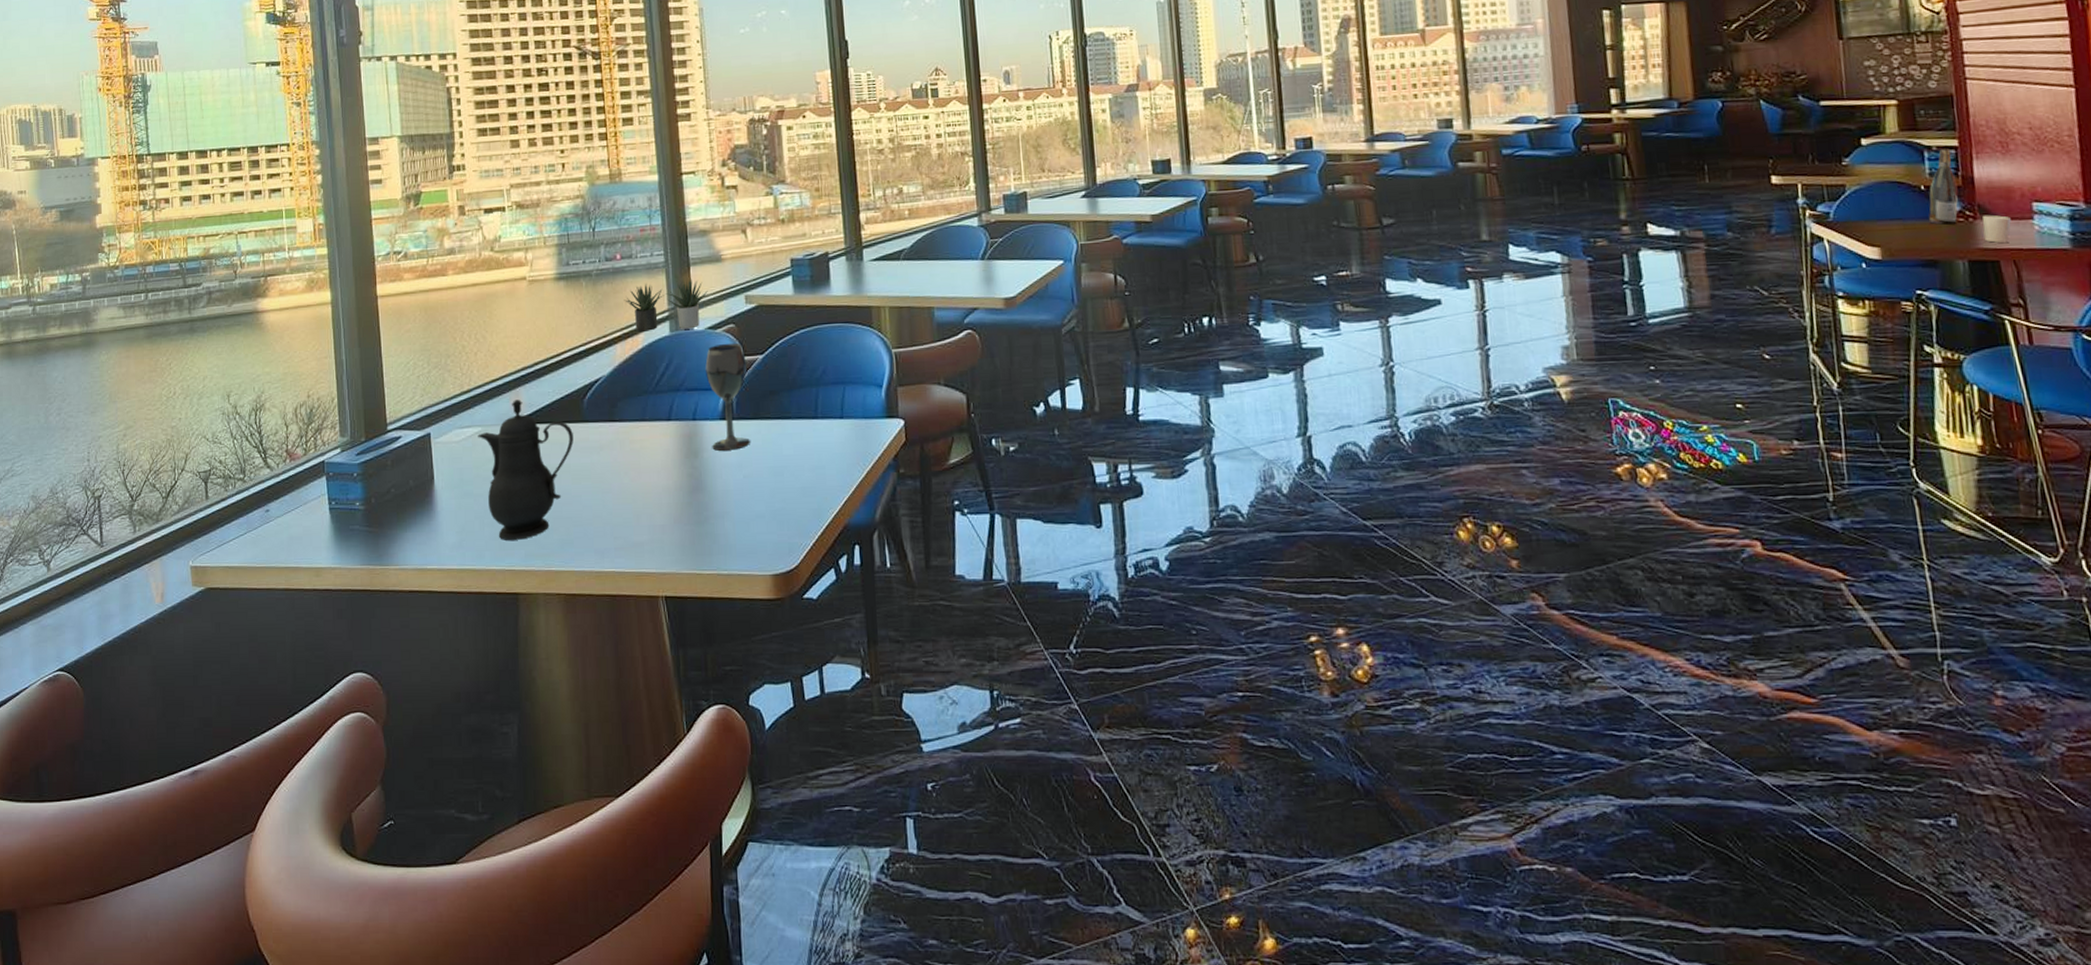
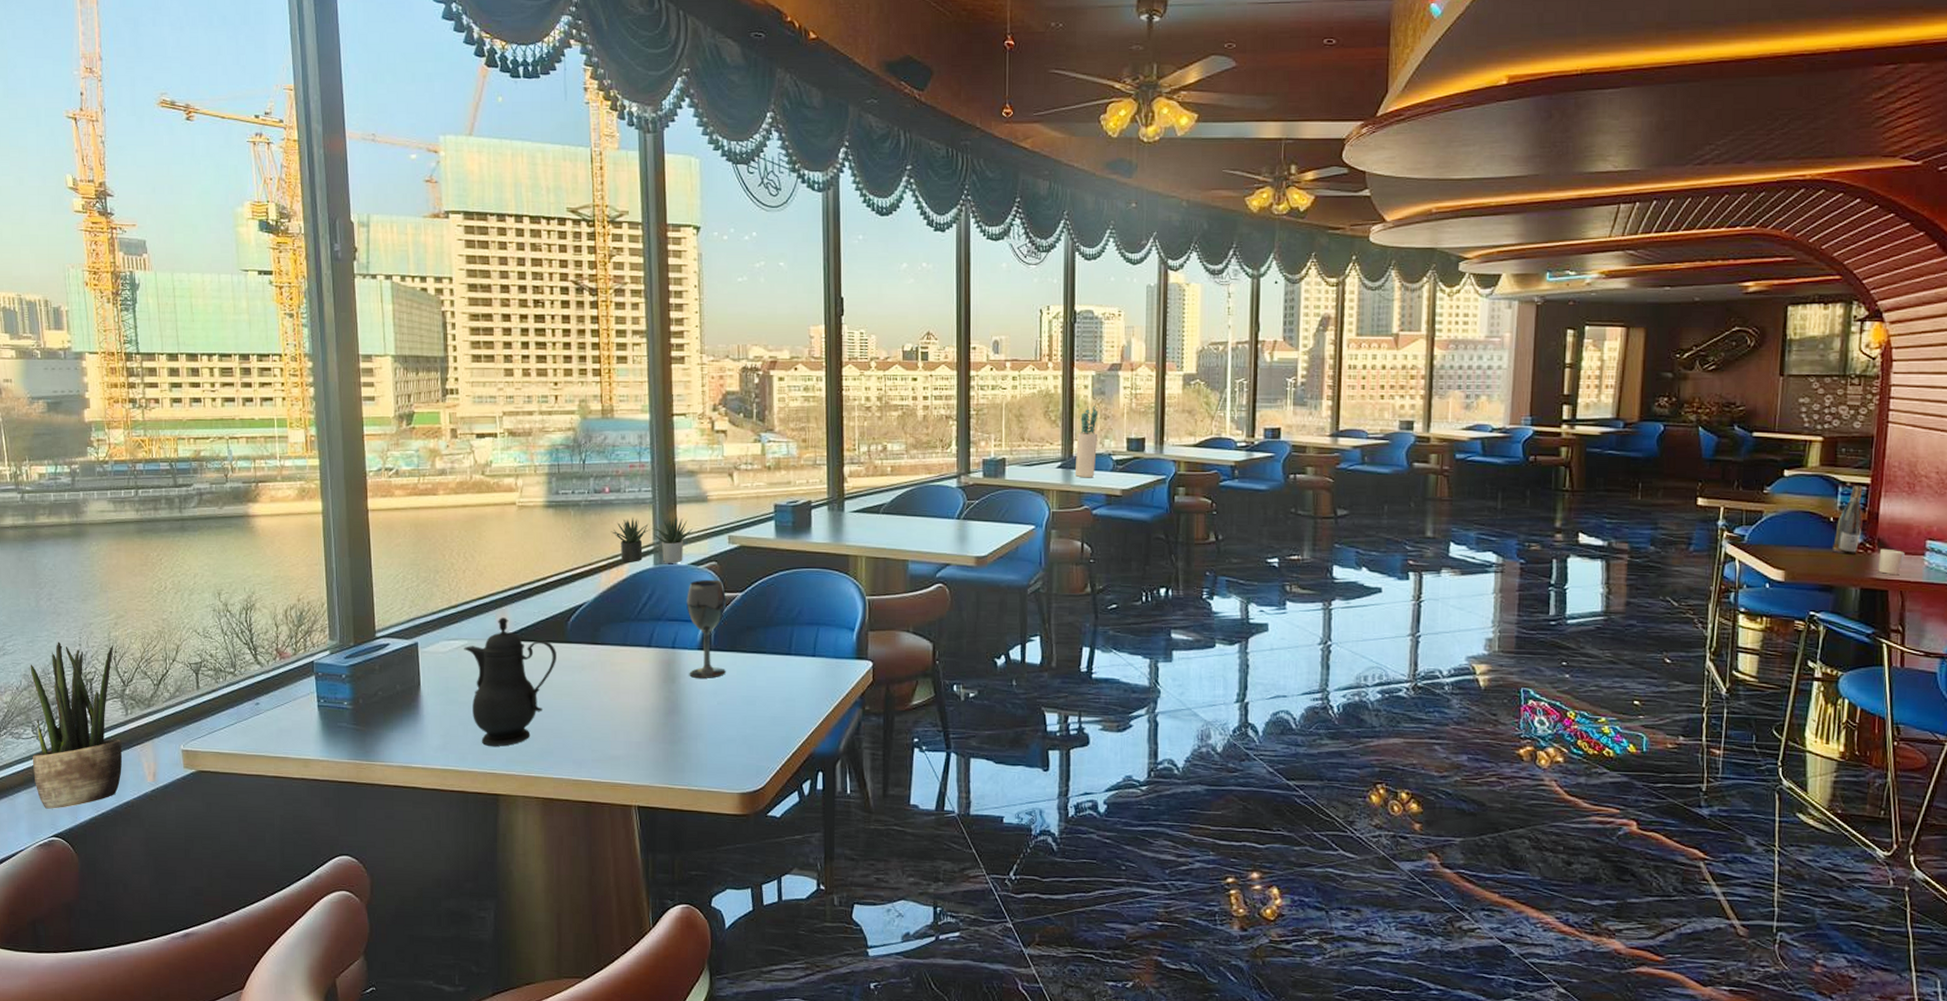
potted plant: none [38,458,129,640] -> present [30,641,122,809]
vase: none [1099,126,1122,206] -> present [1074,402,1099,478]

